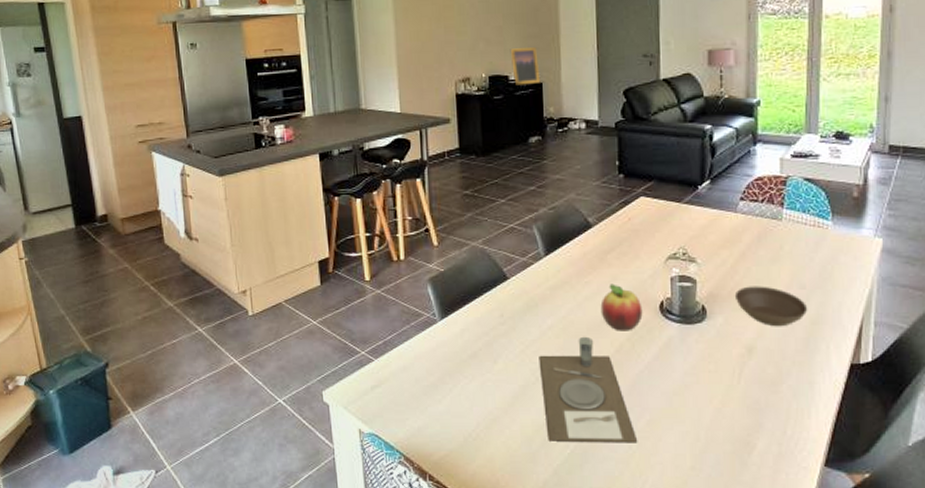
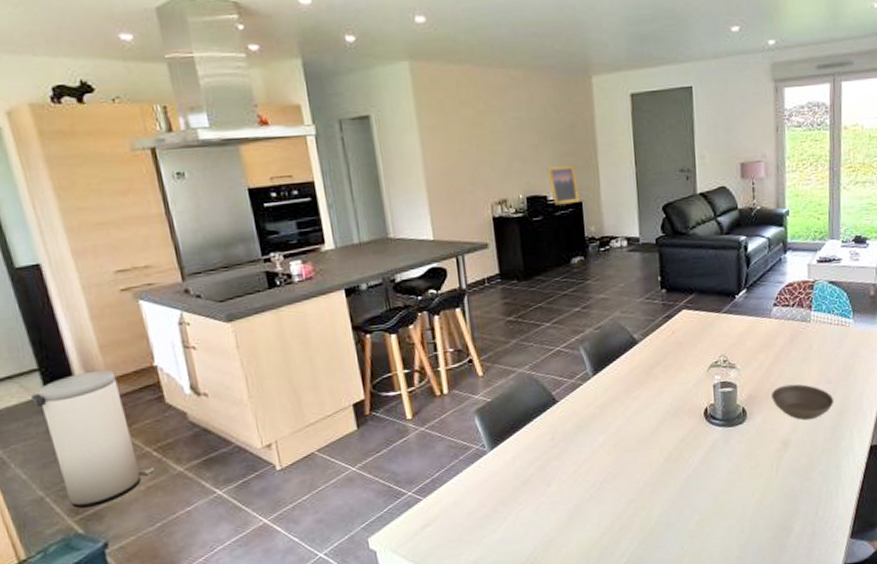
pedal bin: none [64,210,151,329] -> present [31,369,156,509]
place setting: present [539,336,638,443] -> none [592,449,689,553]
fruit: present [600,284,643,331] -> none [649,396,689,441]

